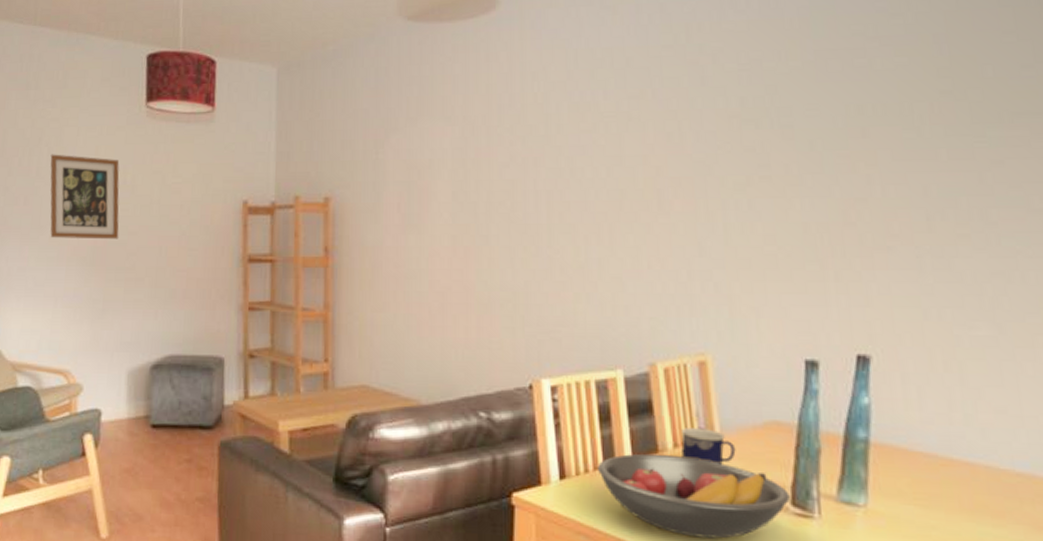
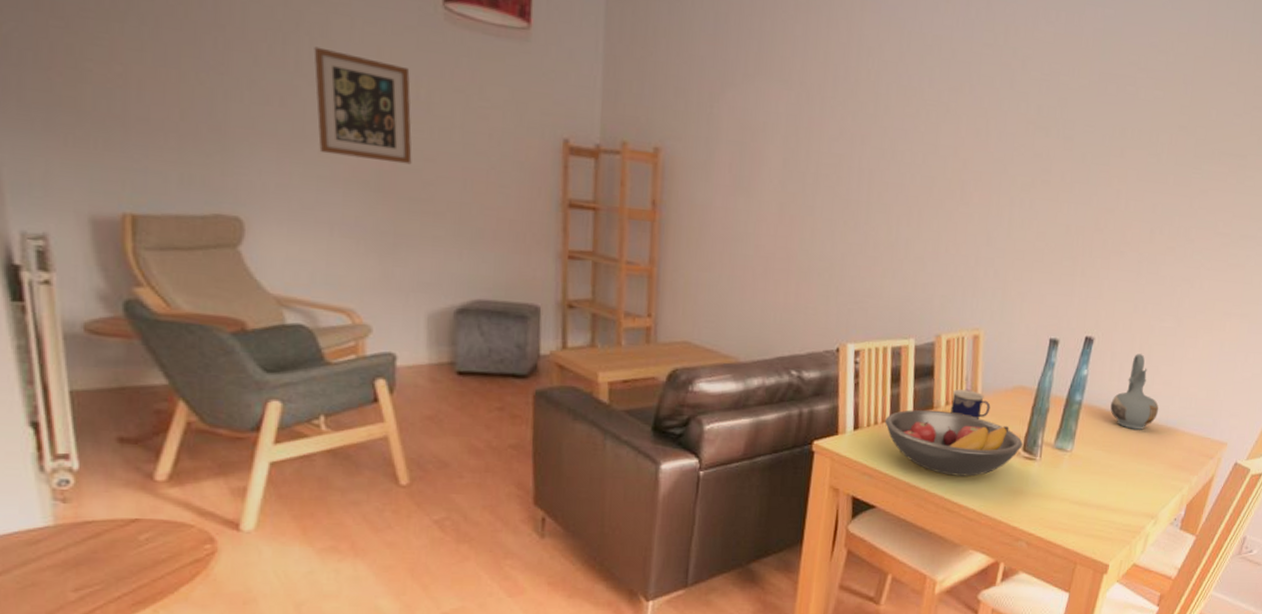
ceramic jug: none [914,373,996,476] -> present [1110,353,1159,430]

